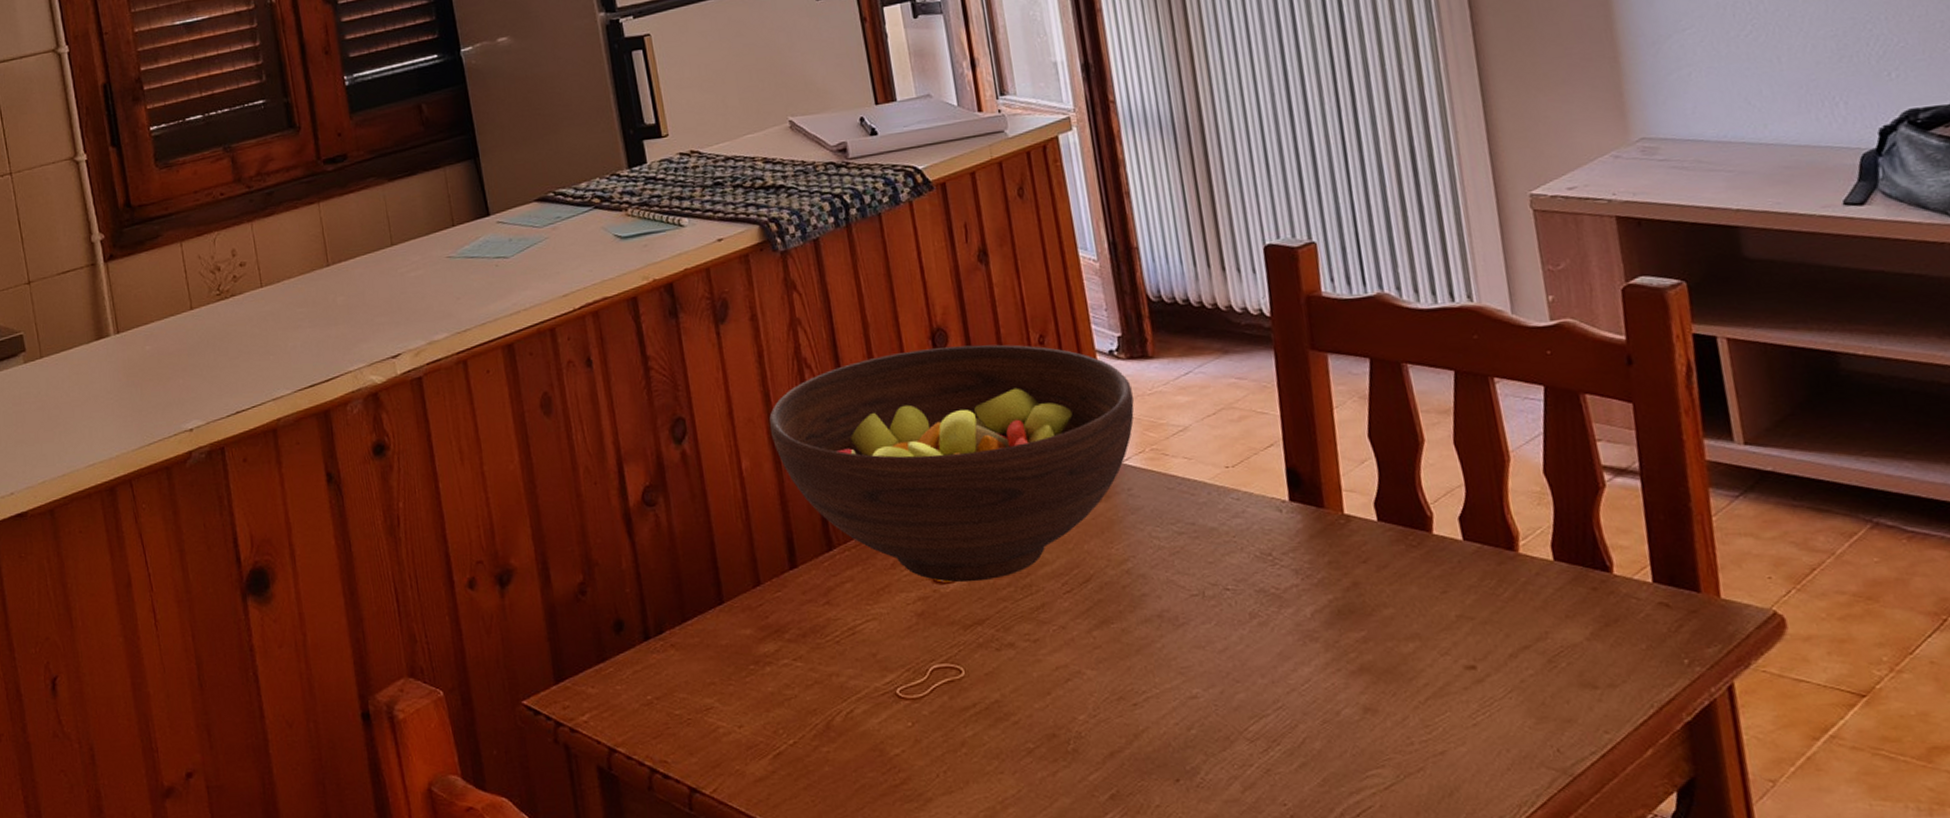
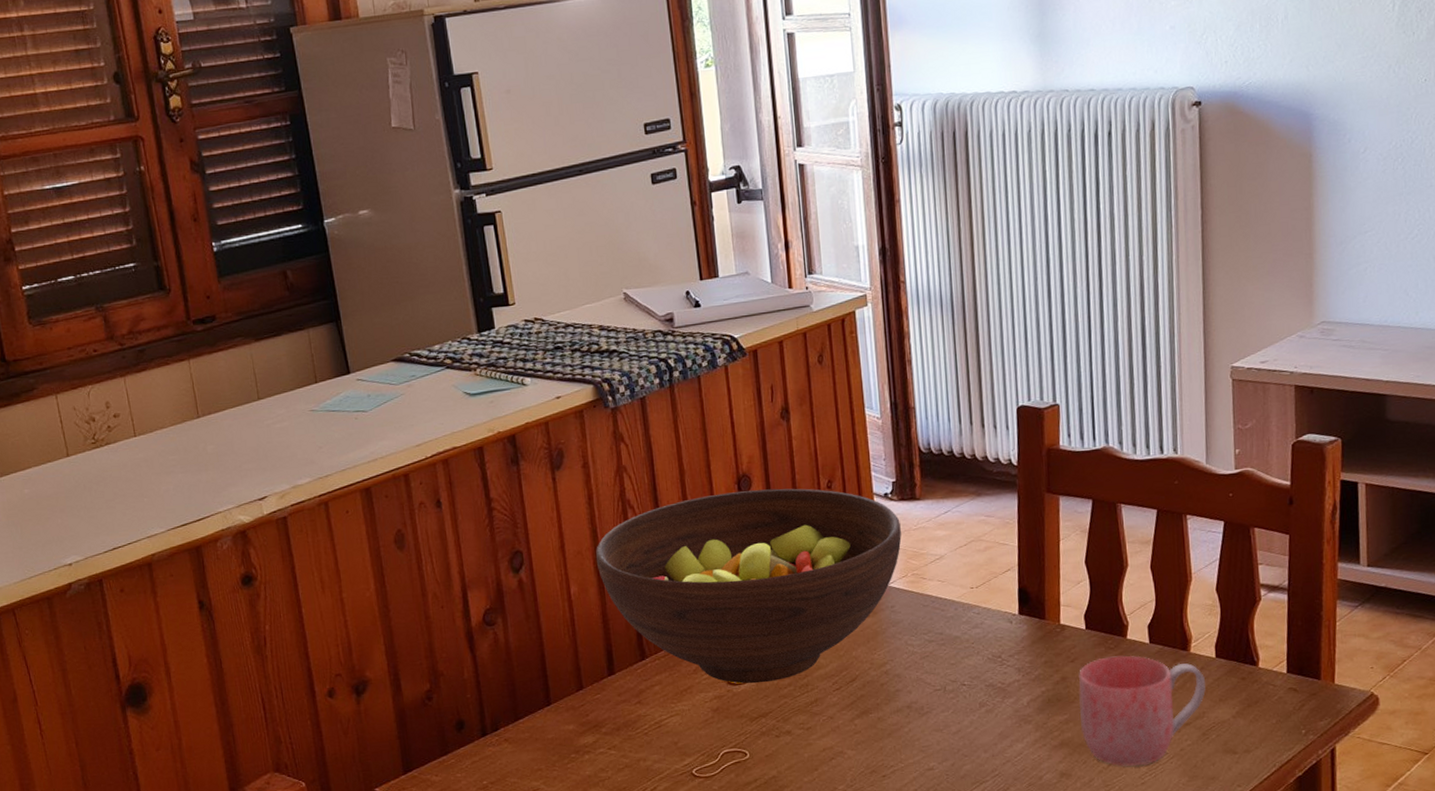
mug: none [1374,555,1546,701] -> present [1079,655,1206,766]

